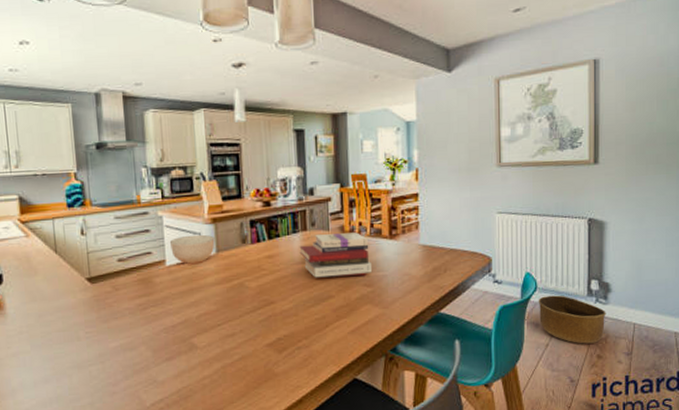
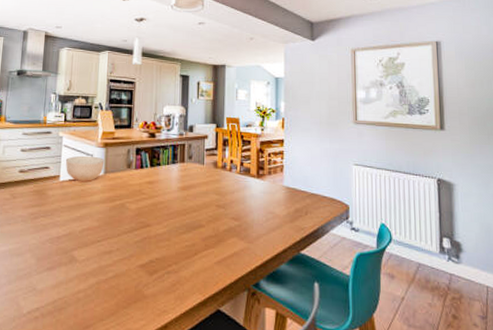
books: present [299,232,373,278] -> none [176,167,241,210]
basket: present [538,295,606,344] -> none [393,248,459,302]

